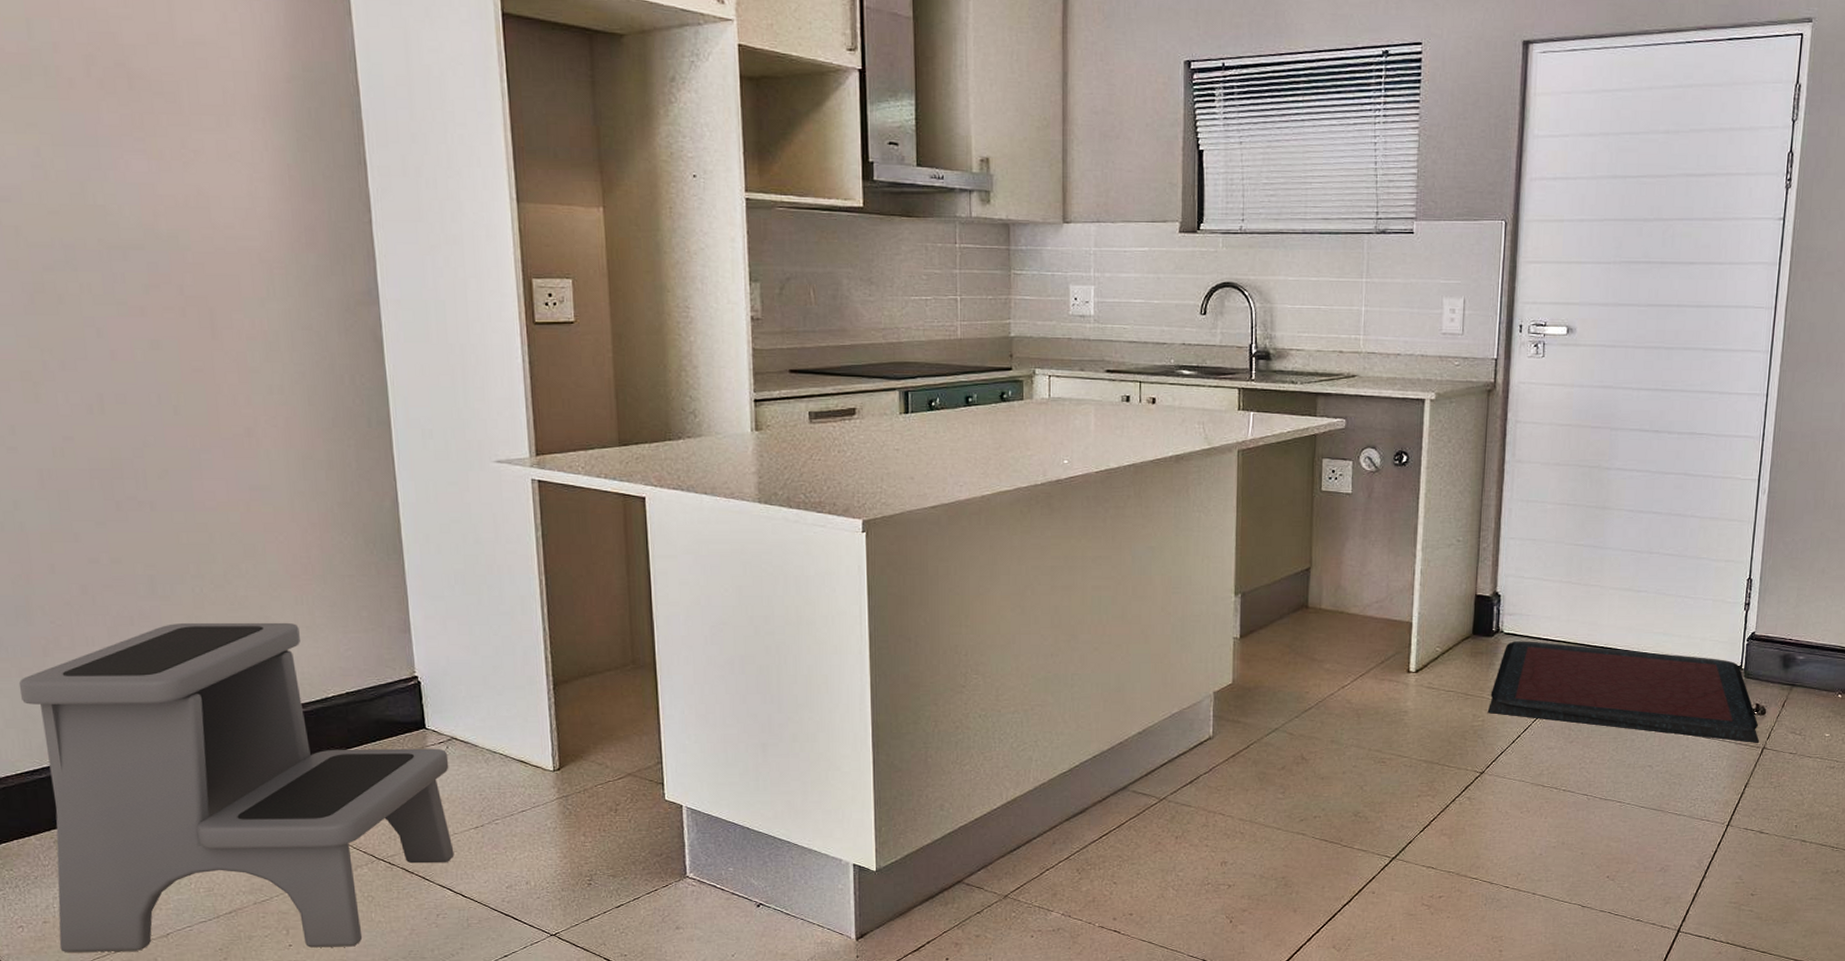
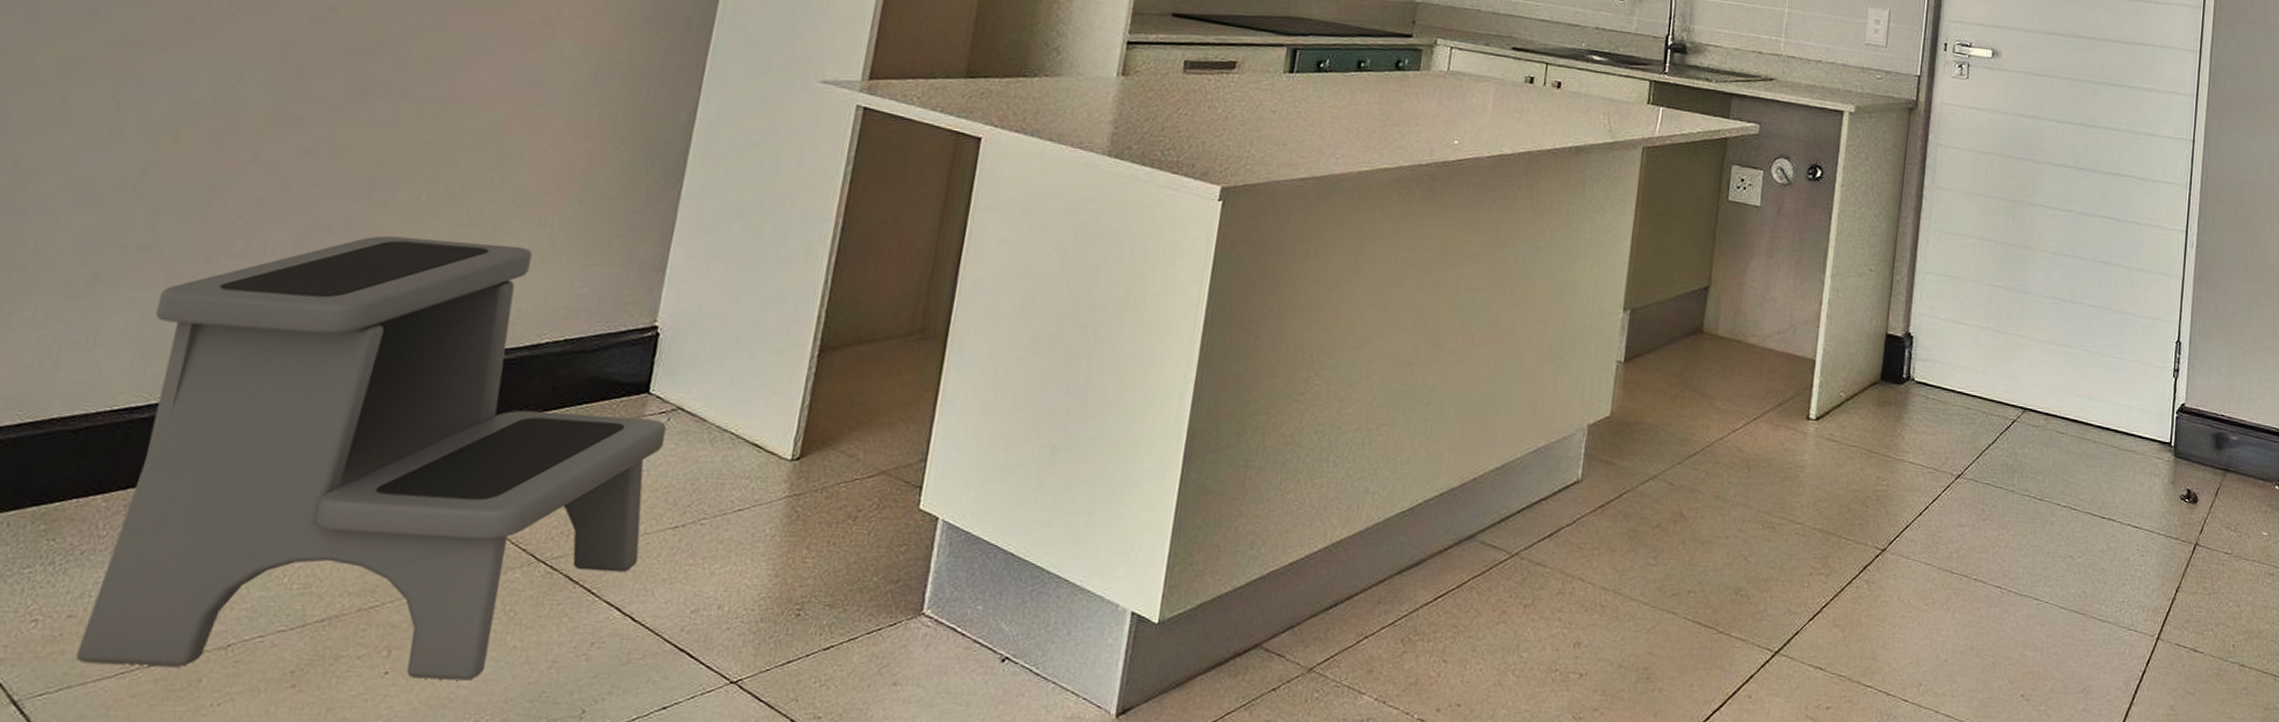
doormat: present [1488,641,1760,743] -> none [1894,391,2192,538]

